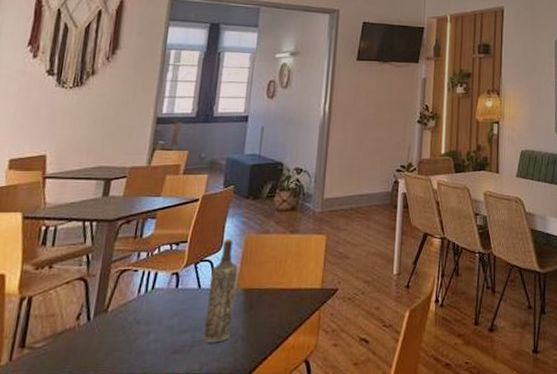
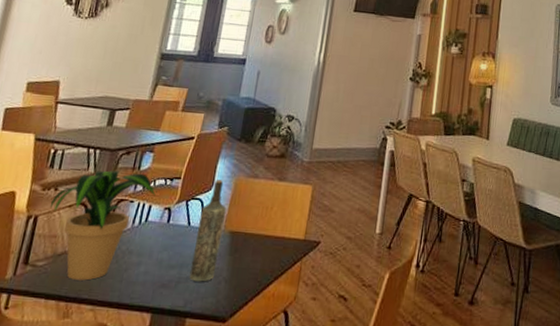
potted plant: none [45,240,163,357] -> present [49,170,158,281]

